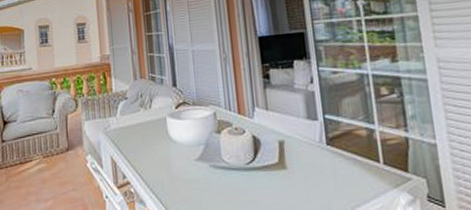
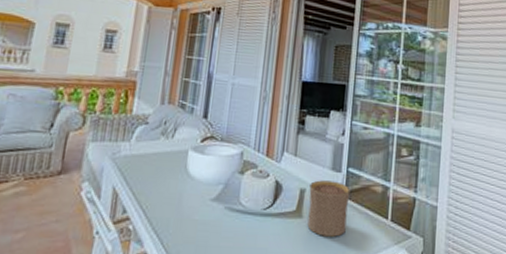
cup: none [287,129,335,185] -> present [307,180,351,237]

